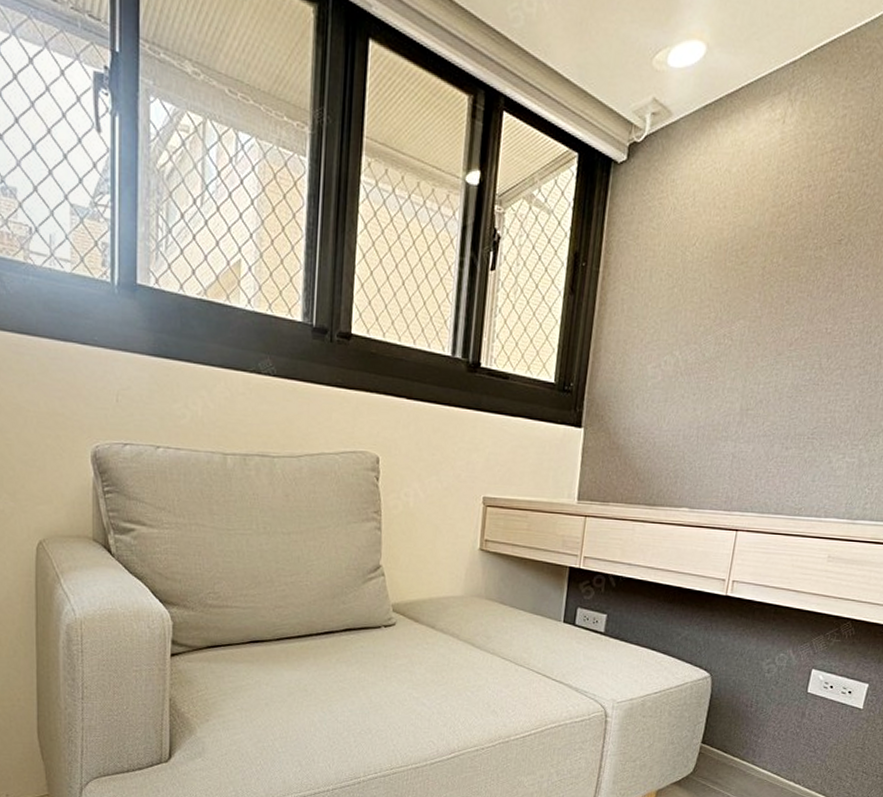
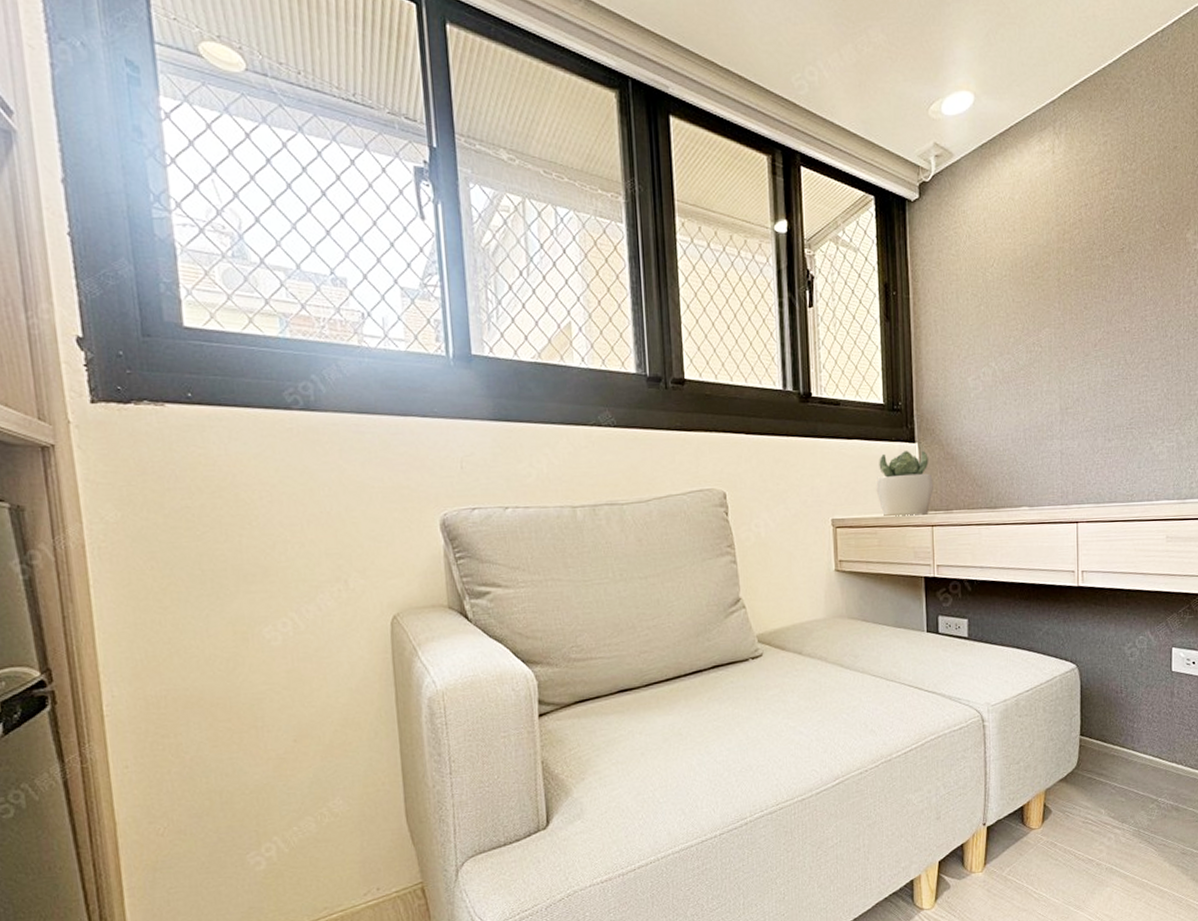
succulent plant: none [533,435,594,504] -> present [876,451,933,517]

